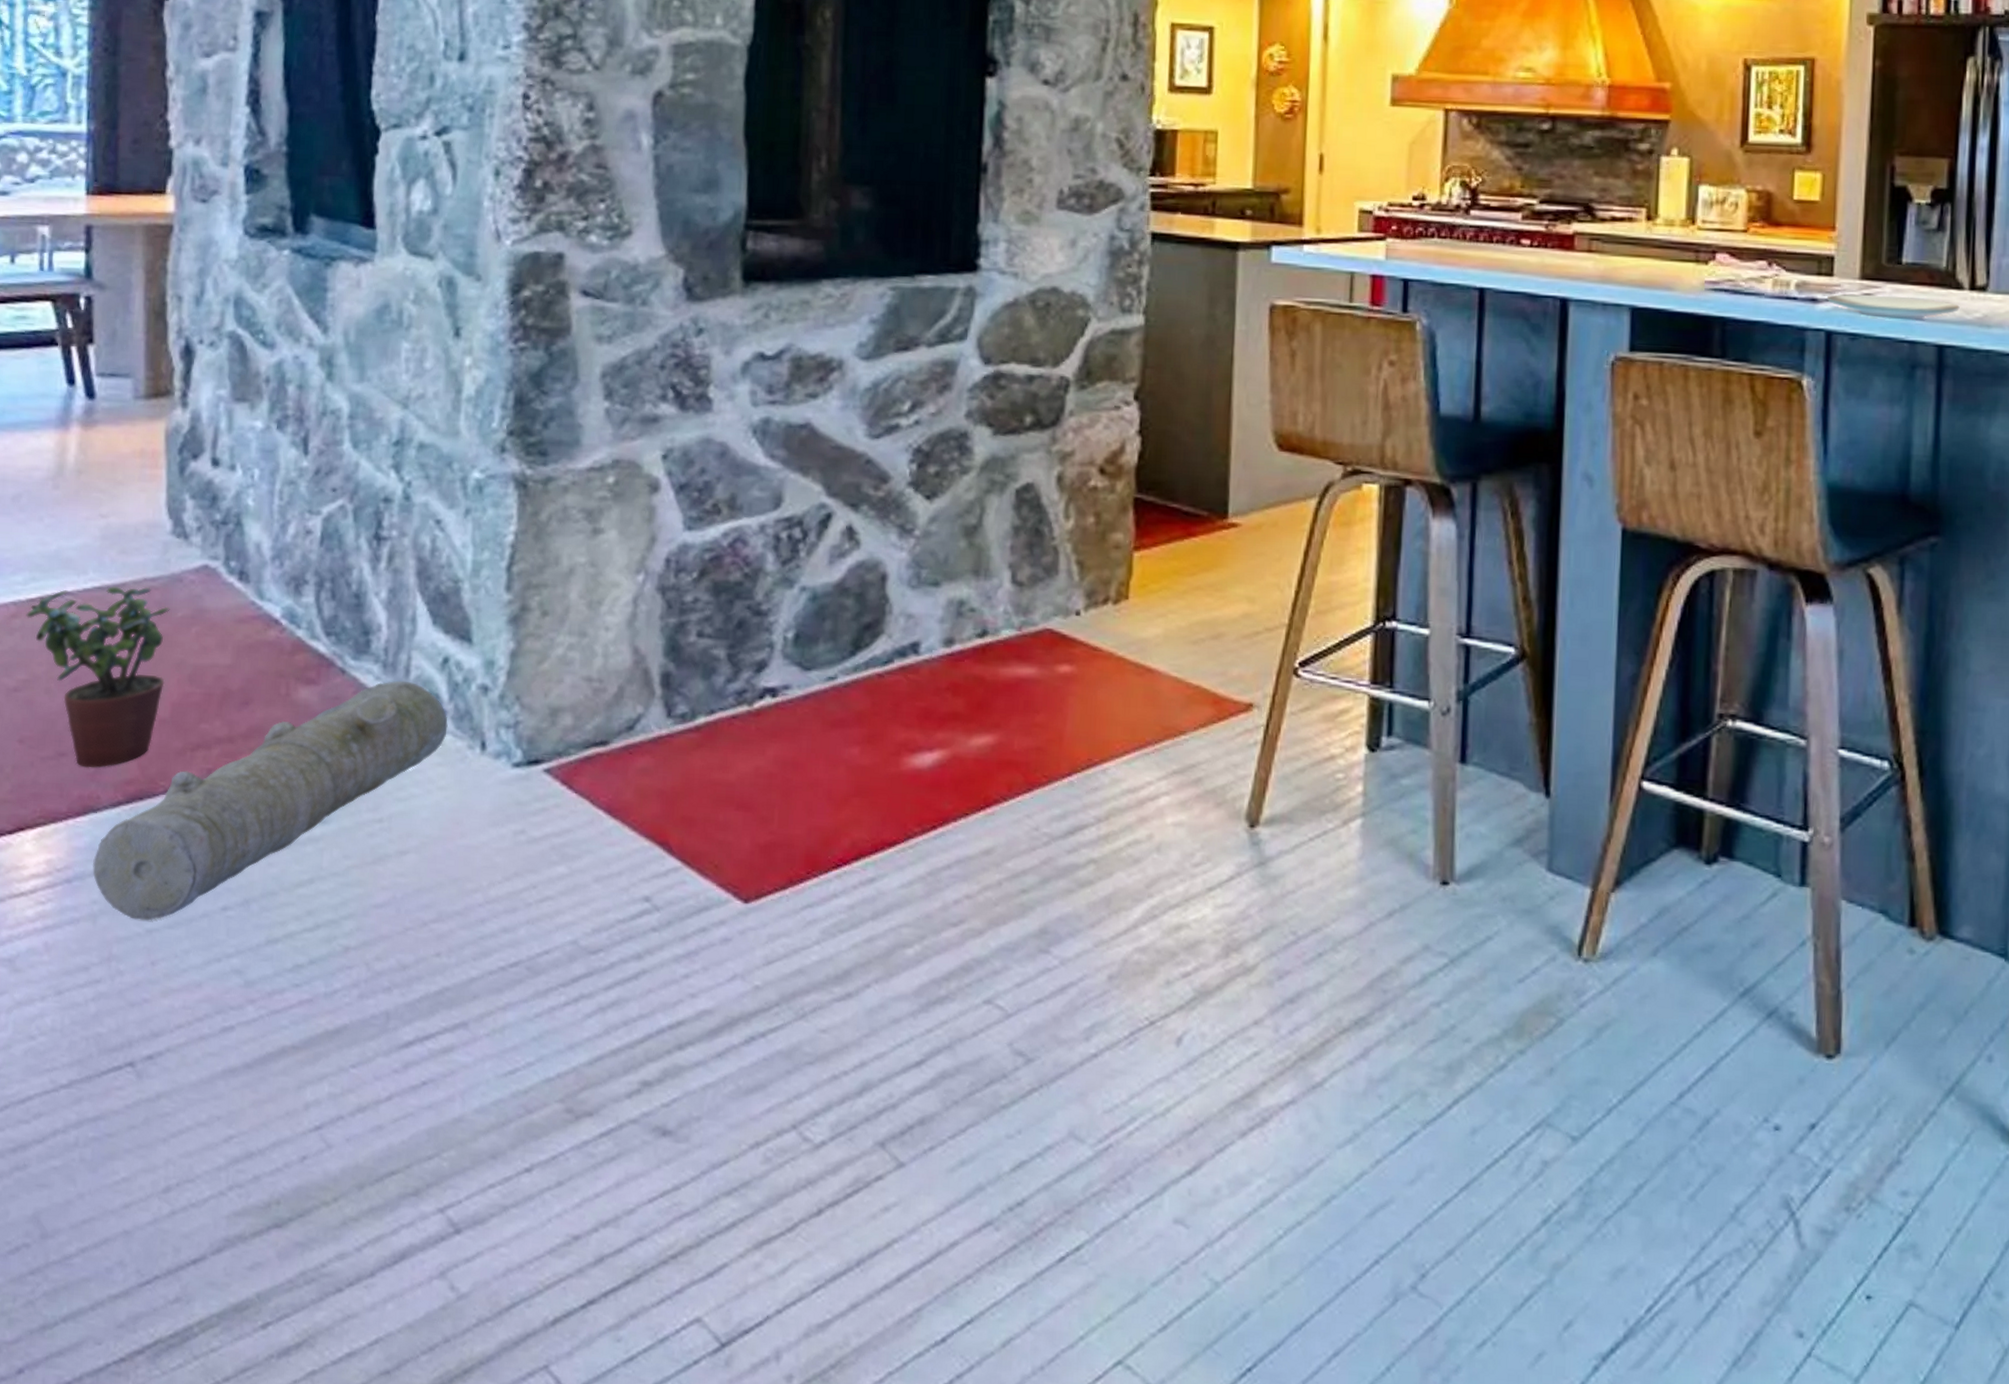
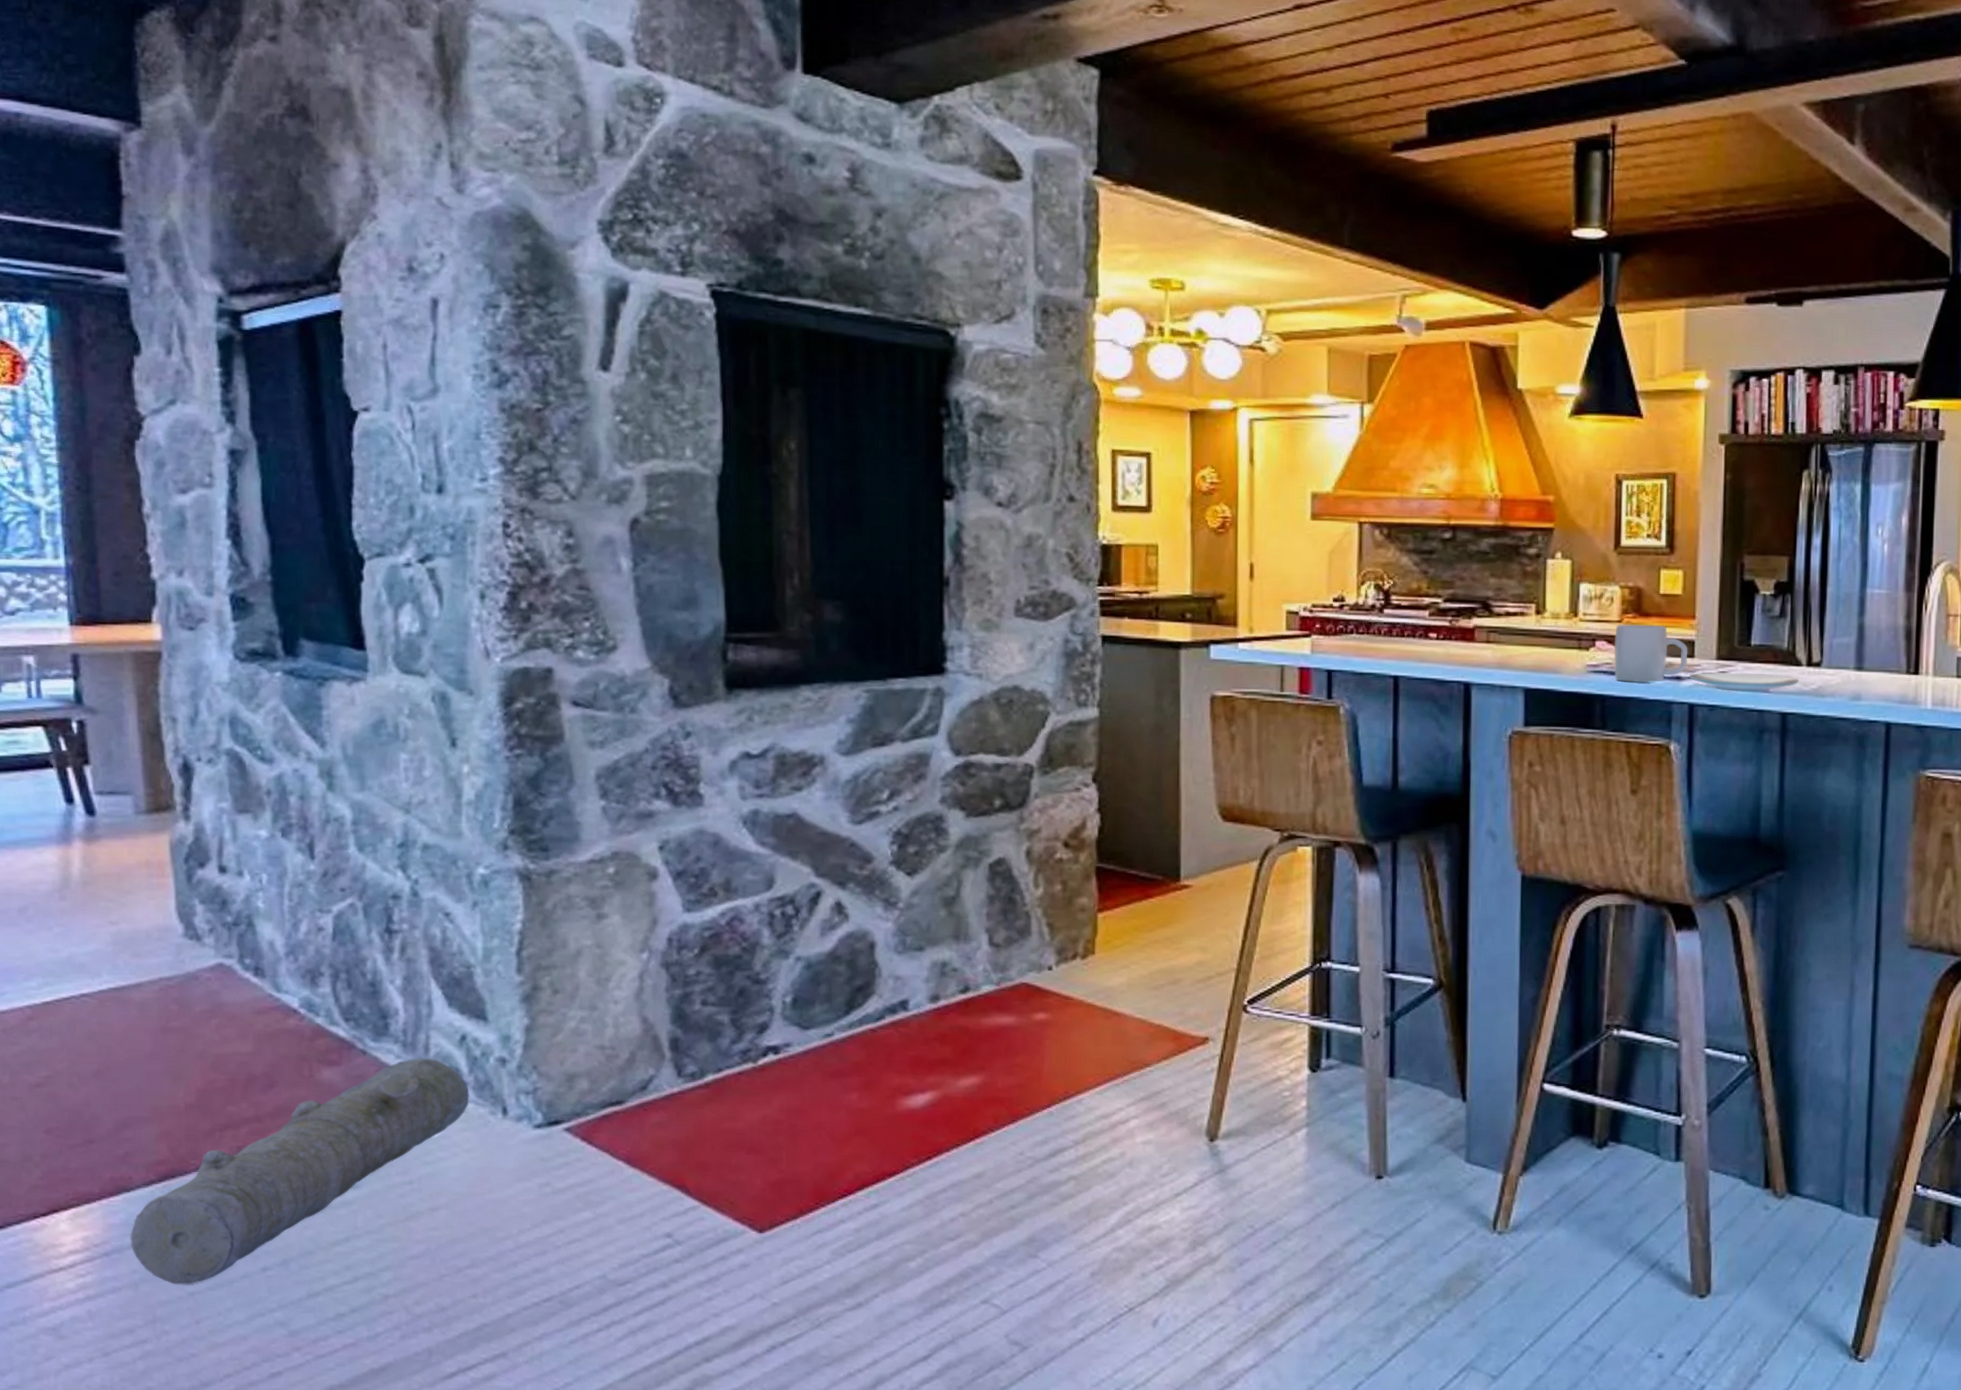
potted plant: present [26,585,170,768] -> none [42,986,188,1152]
mug: none [1736,234,1826,305] -> present [1613,624,1688,683]

